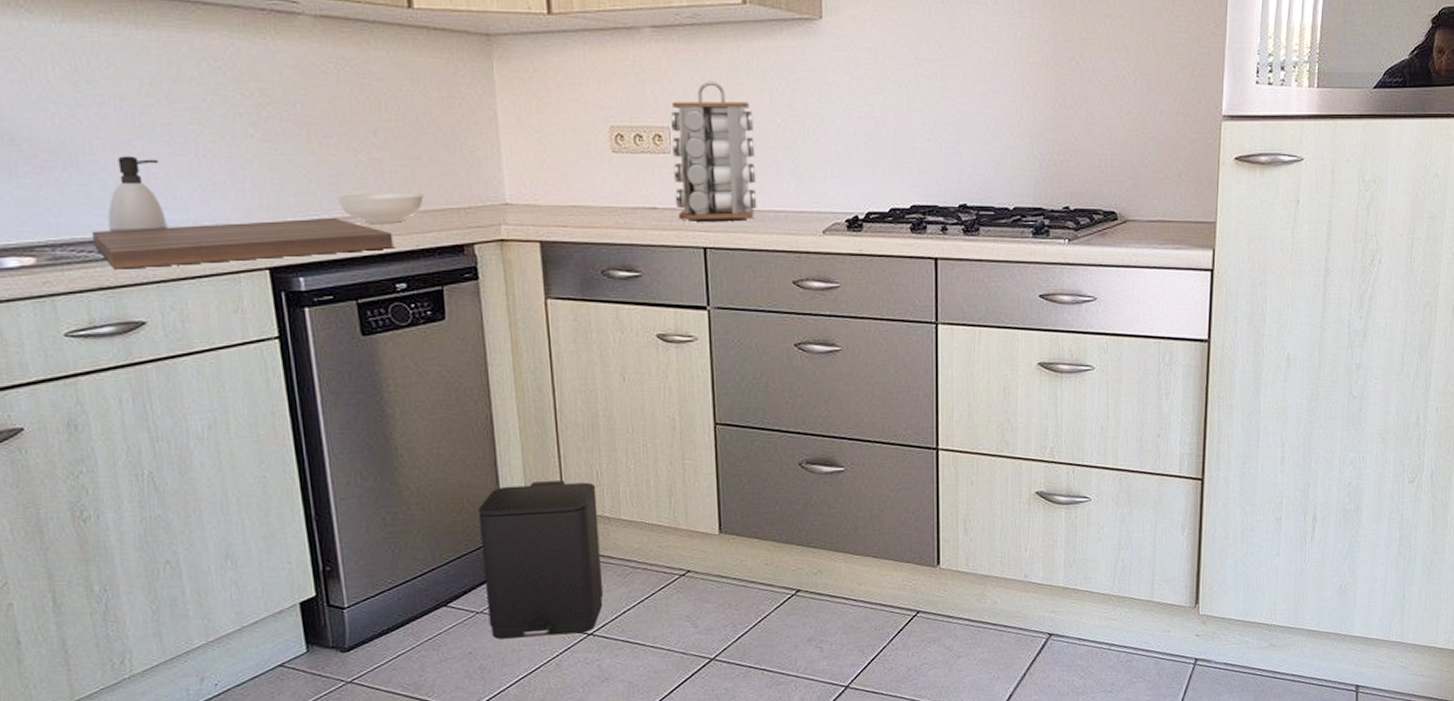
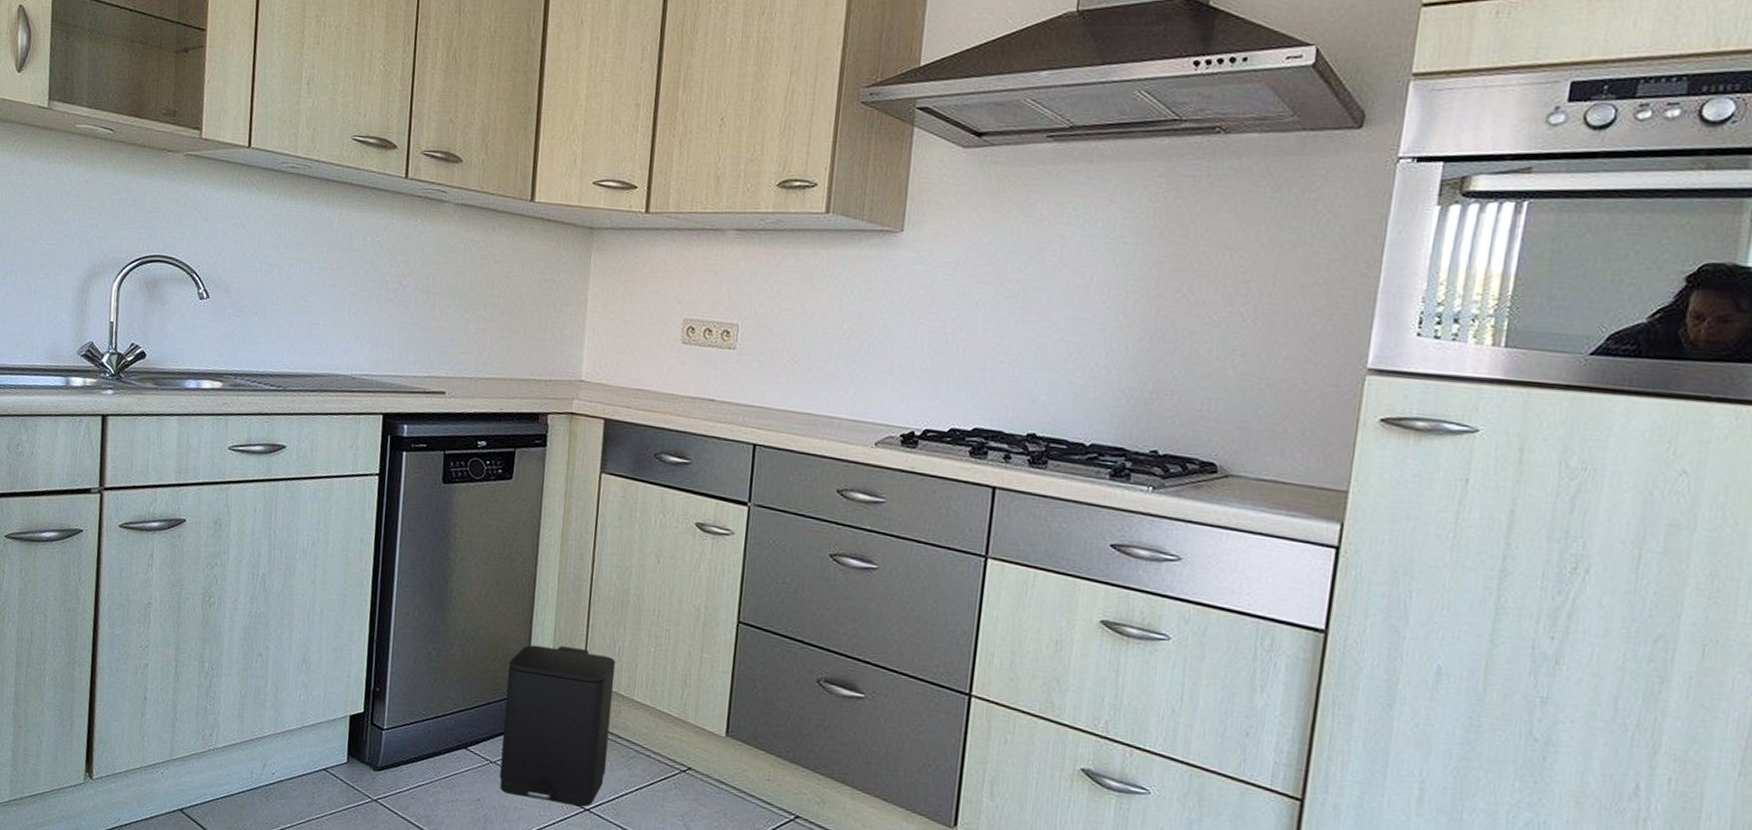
cutting board: present [92,218,394,269] -> none [263,366,483,409]
soap dispenser: present [107,156,167,232] -> none [276,307,322,371]
bowl: present [336,193,424,225] -> none [445,357,514,387]
spice rack: present [671,81,757,221] -> none [733,284,821,422]

